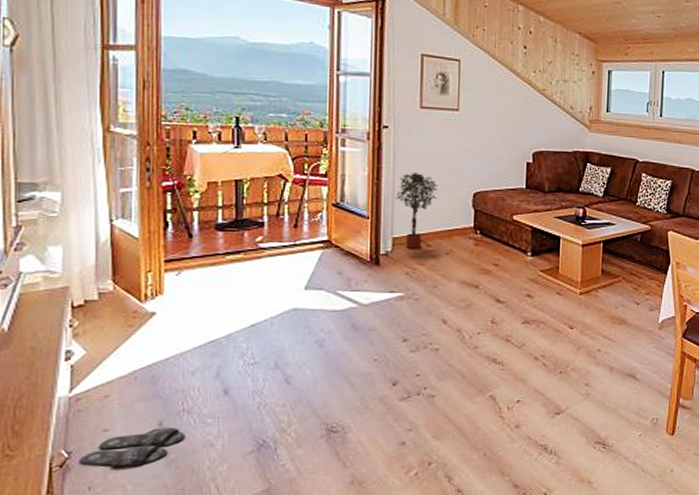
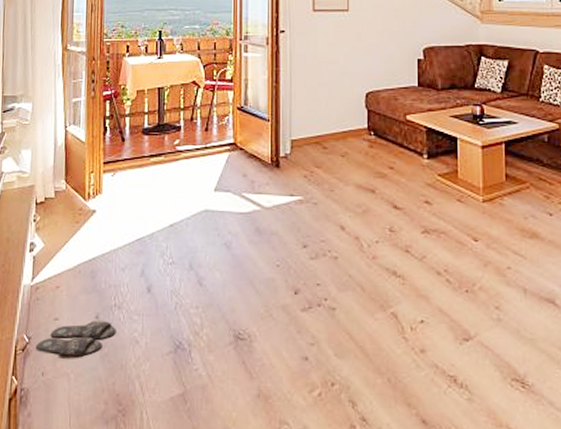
potted tree: present [395,173,437,249] -> none [293,75,331,151]

